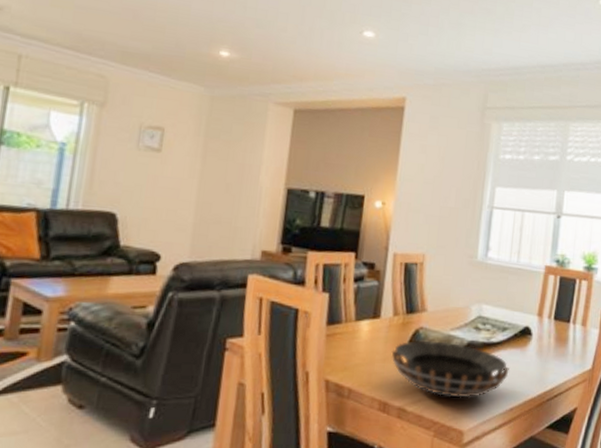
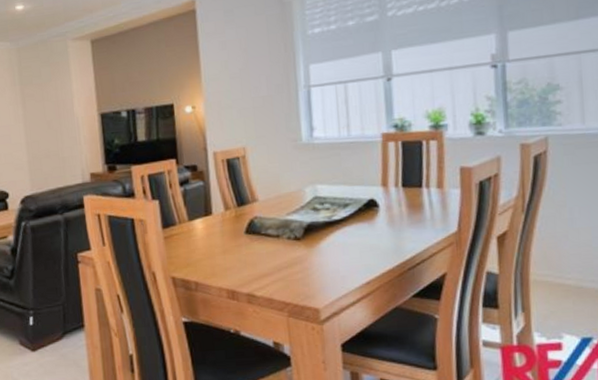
decorative bowl: present [391,341,509,398] -> none [230,227,359,278]

